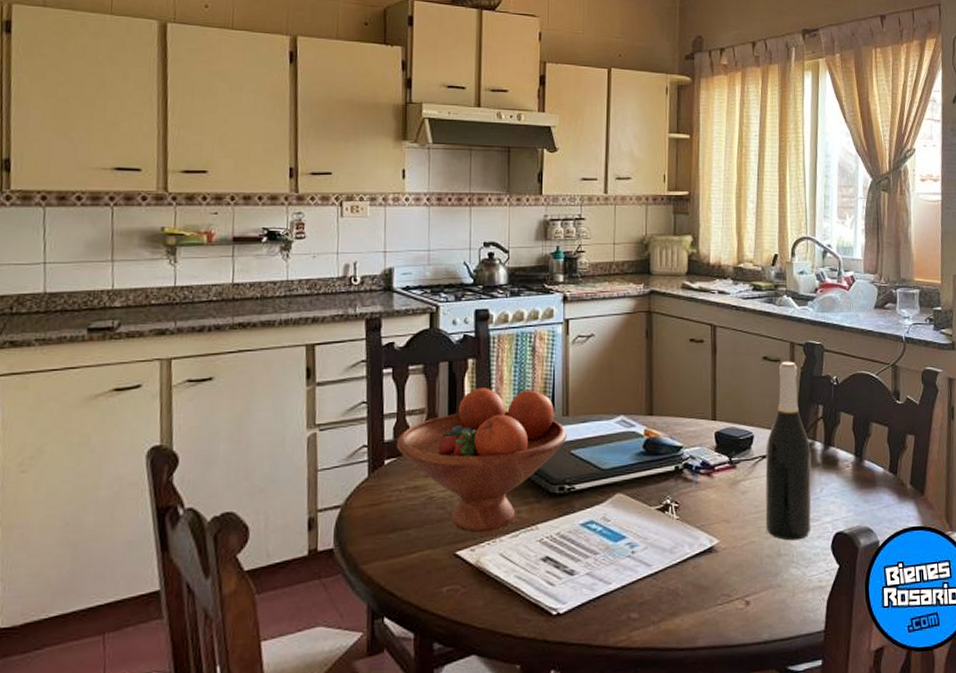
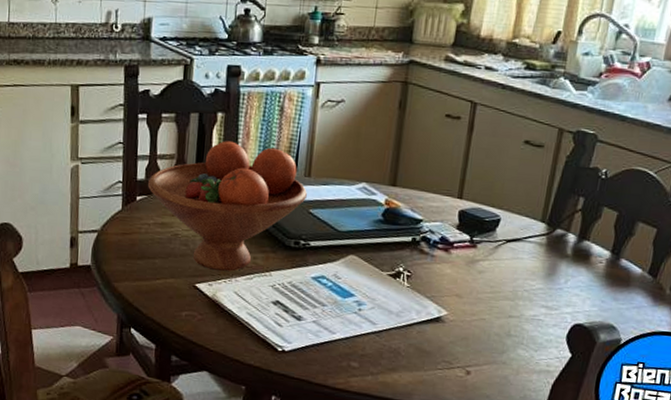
wine bottle: present [765,361,812,541] -> none [498,147,563,325]

